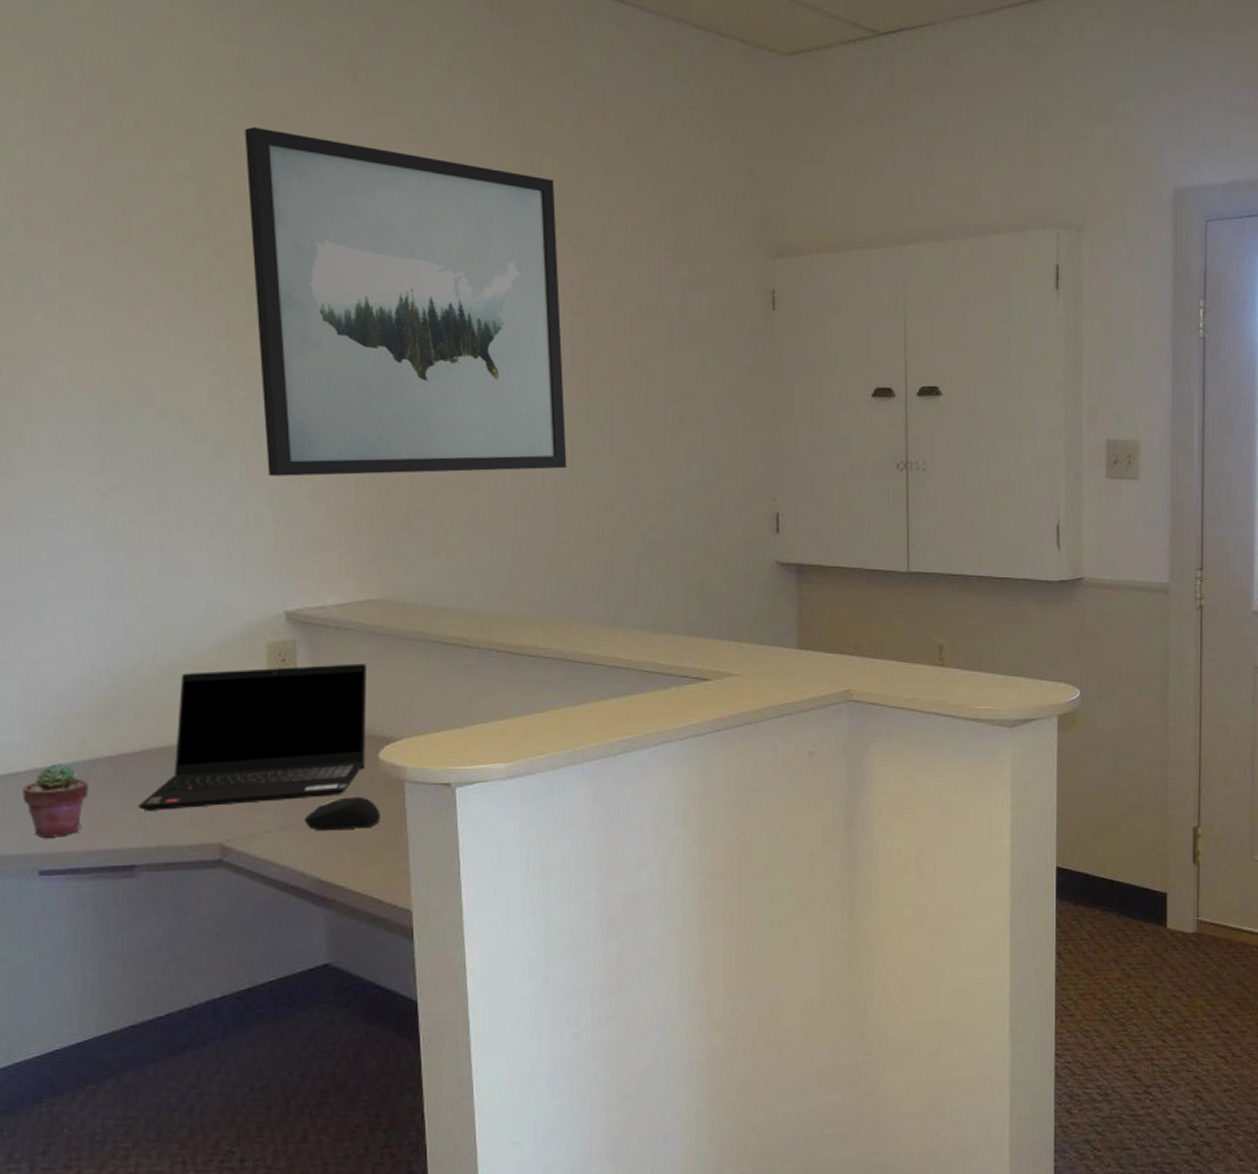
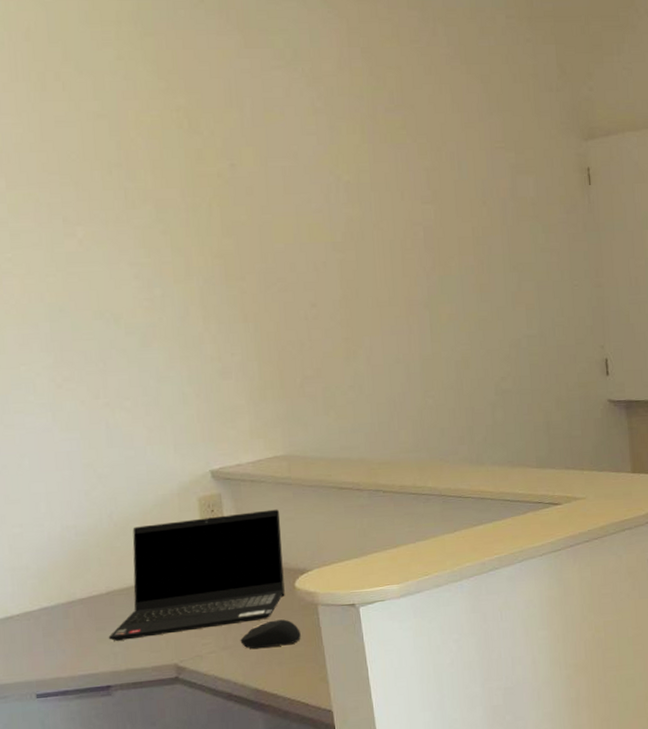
potted succulent: present [23,763,89,838] -> none [17,606,69,668]
wall art: present [244,126,567,476] -> none [142,67,428,359]

